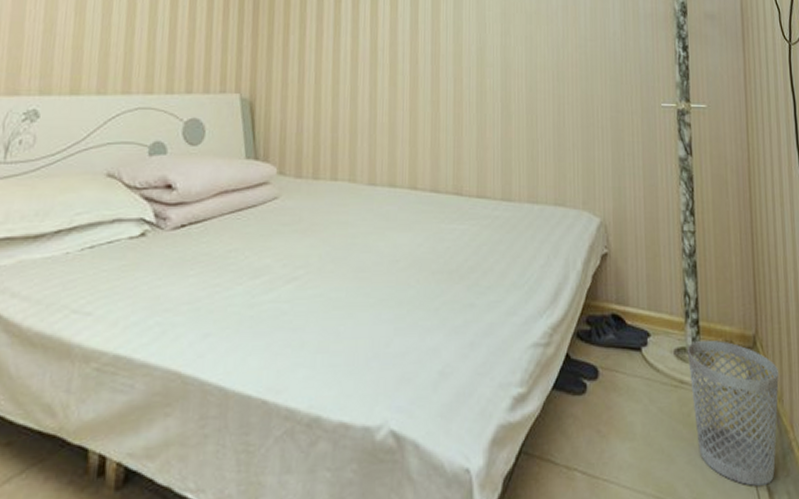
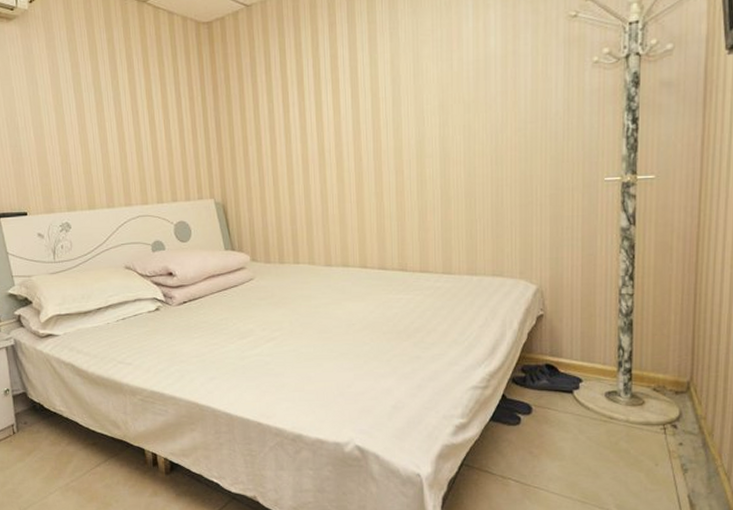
wastebasket: present [687,339,779,486] -> none [618,385,711,499]

